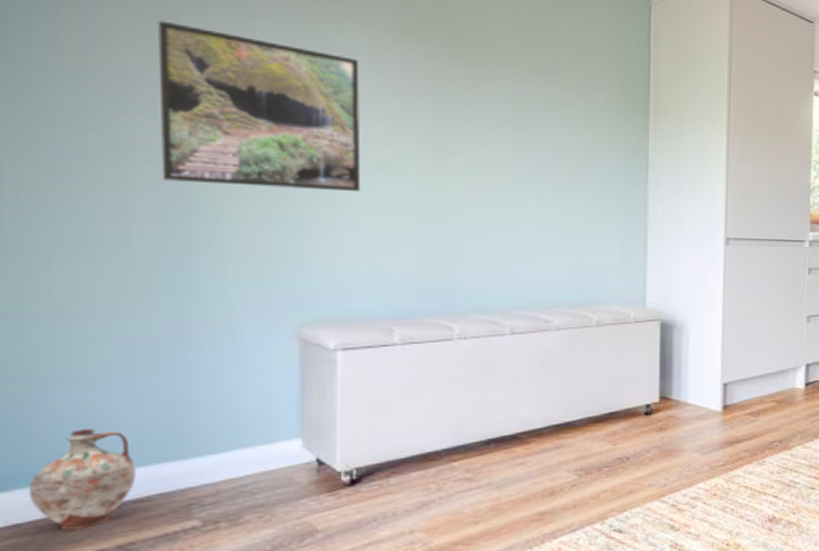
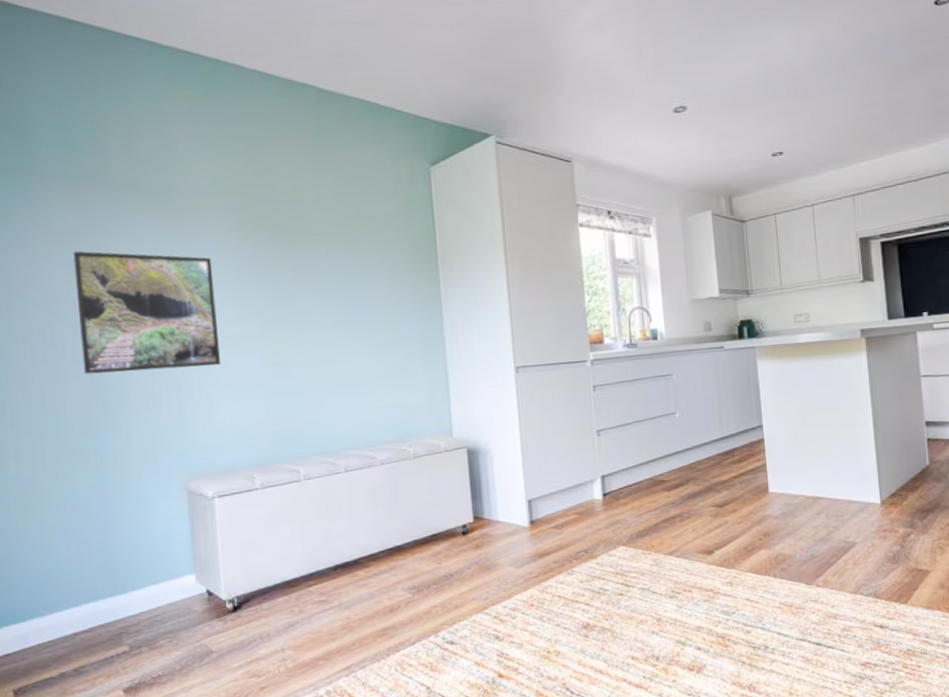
ceramic jug: present [28,428,138,530] -> none [13,574,83,658]

